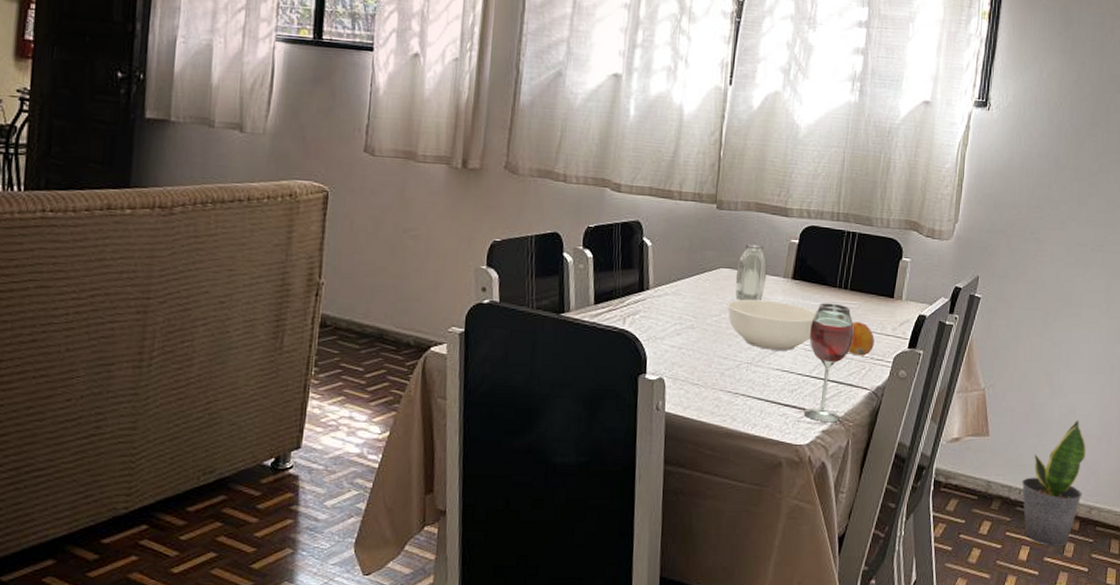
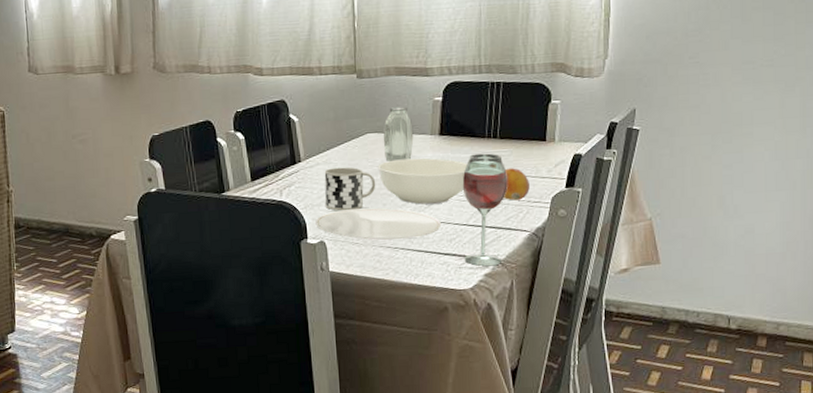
plate: none [656,346,785,385] -> present [315,207,442,241]
cup: none [668,300,724,348] -> present [324,167,376,211]
potted plant: present [1021,419,1086,547] -> none [699,238,768,364]

